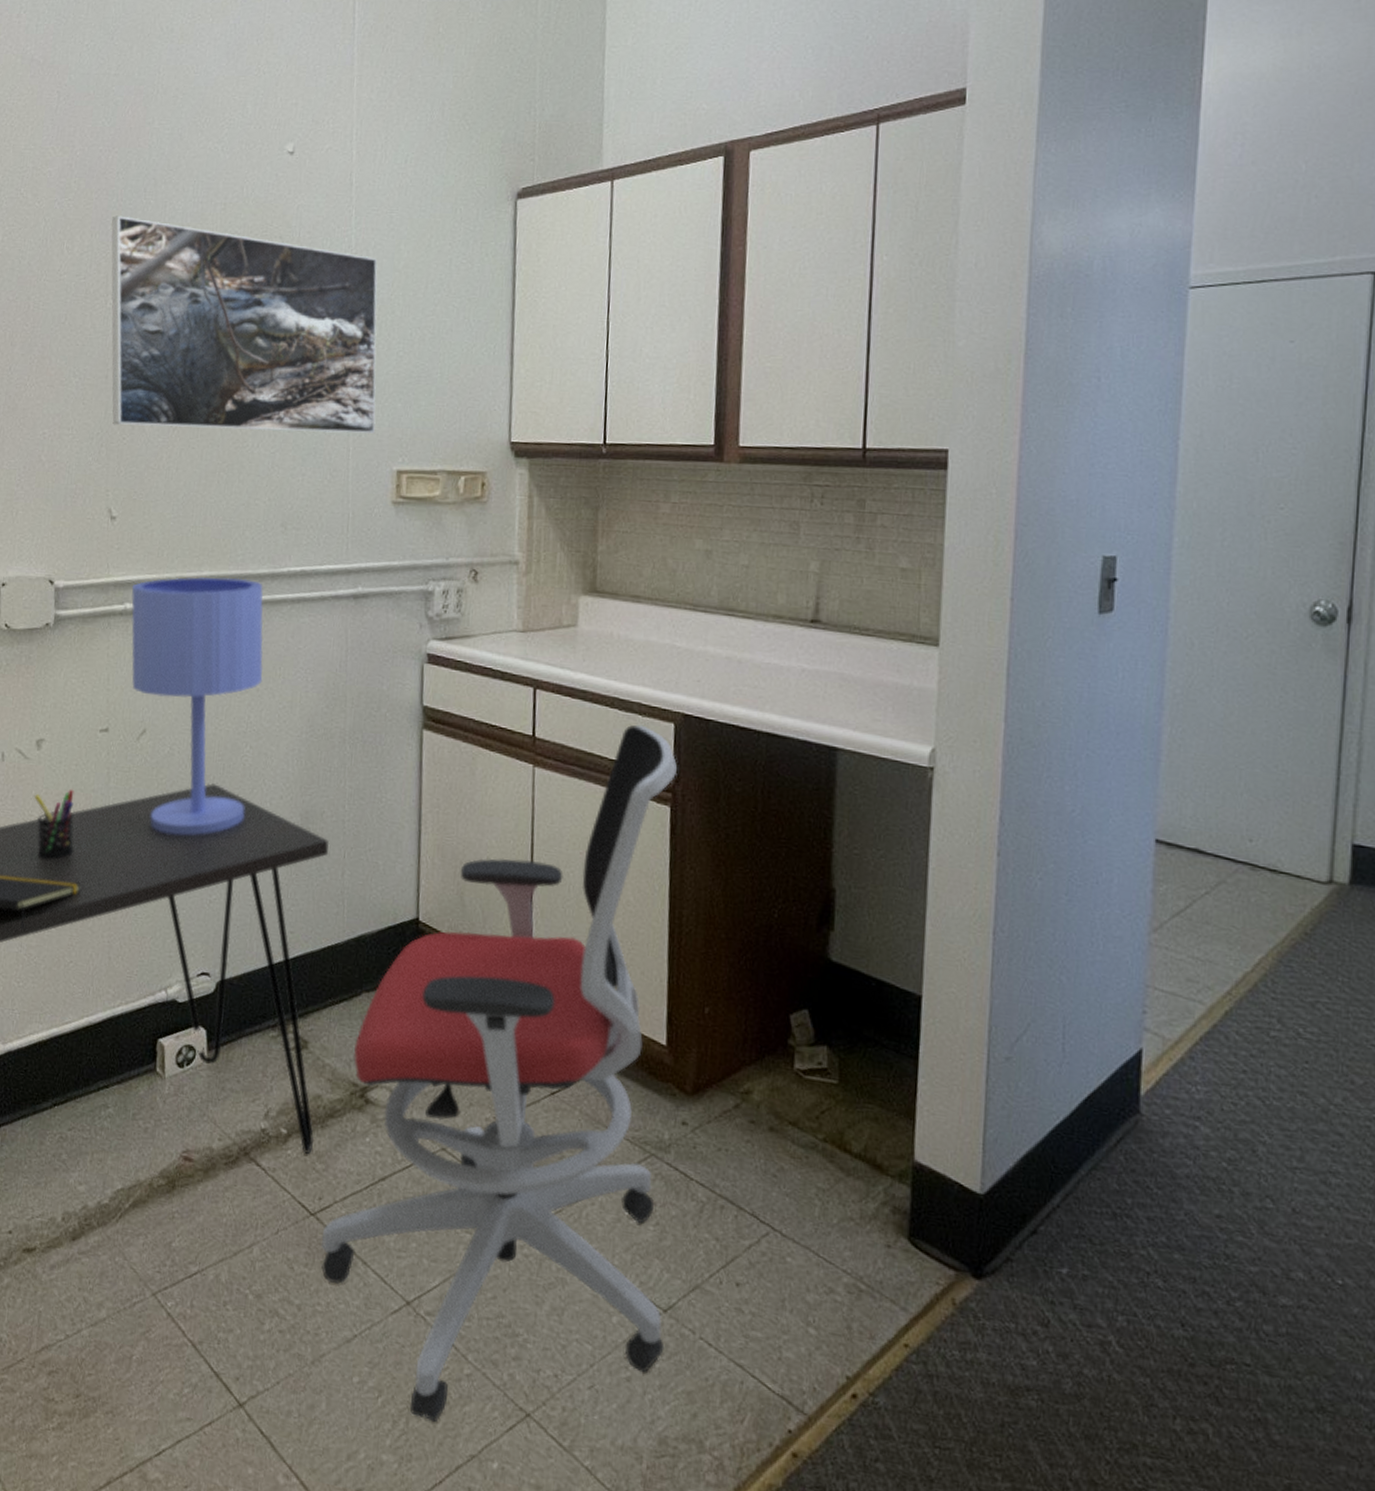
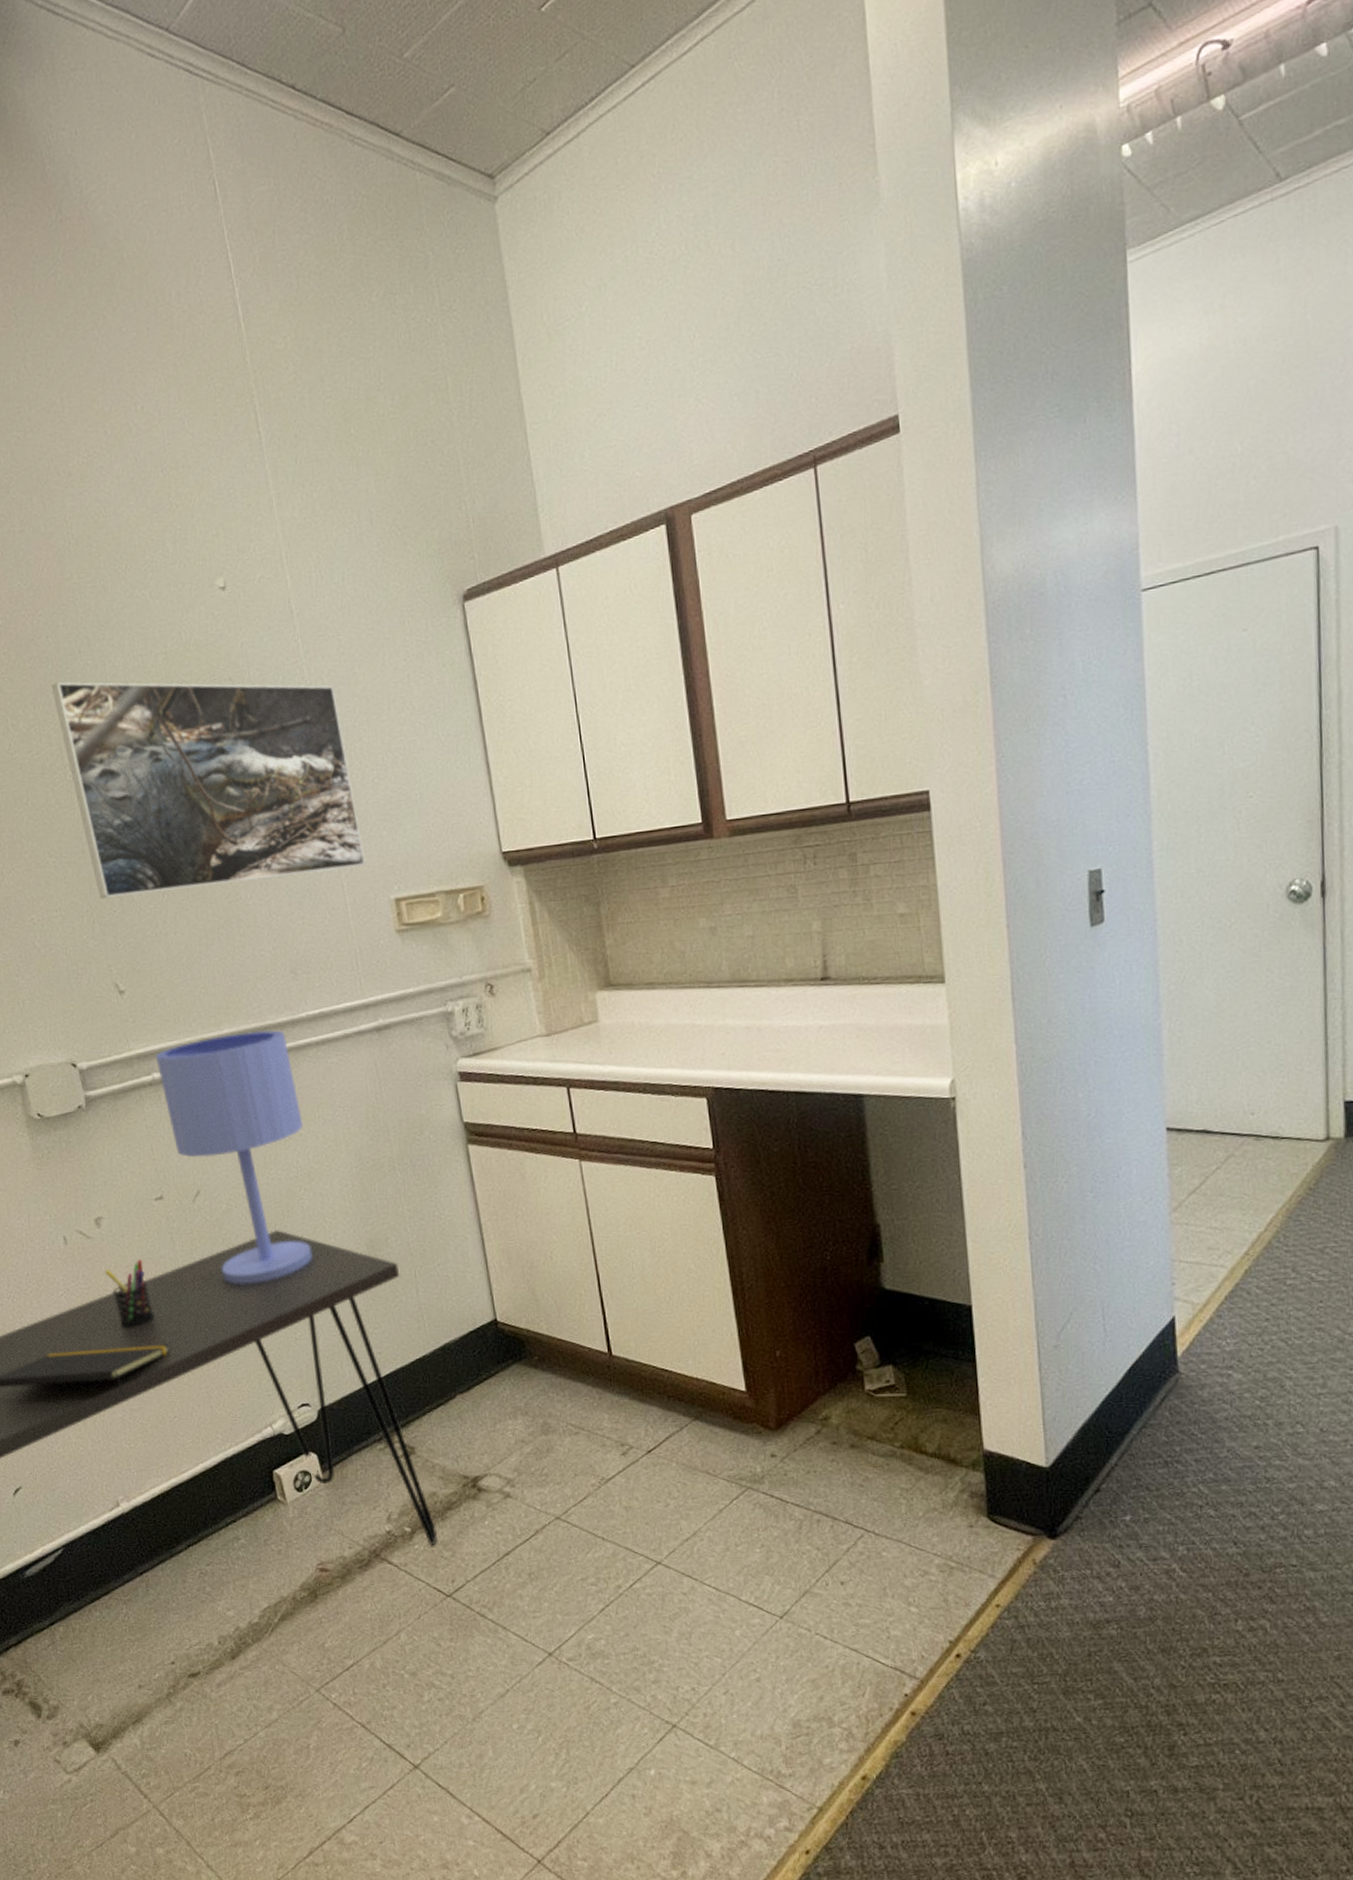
office chair: present [321,724,678,1422] -> none [458,1104,786,1747]

